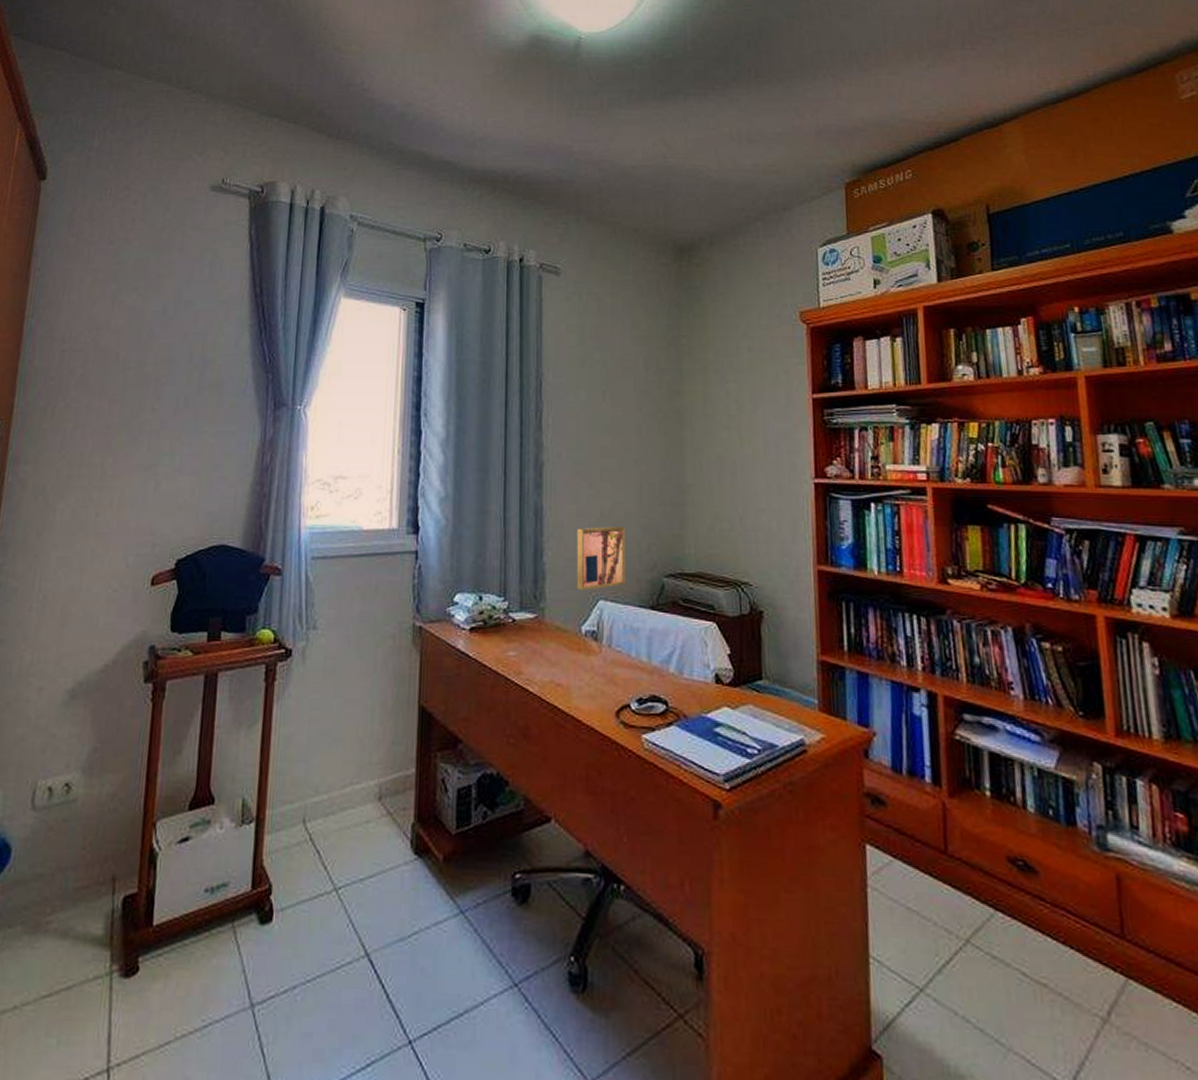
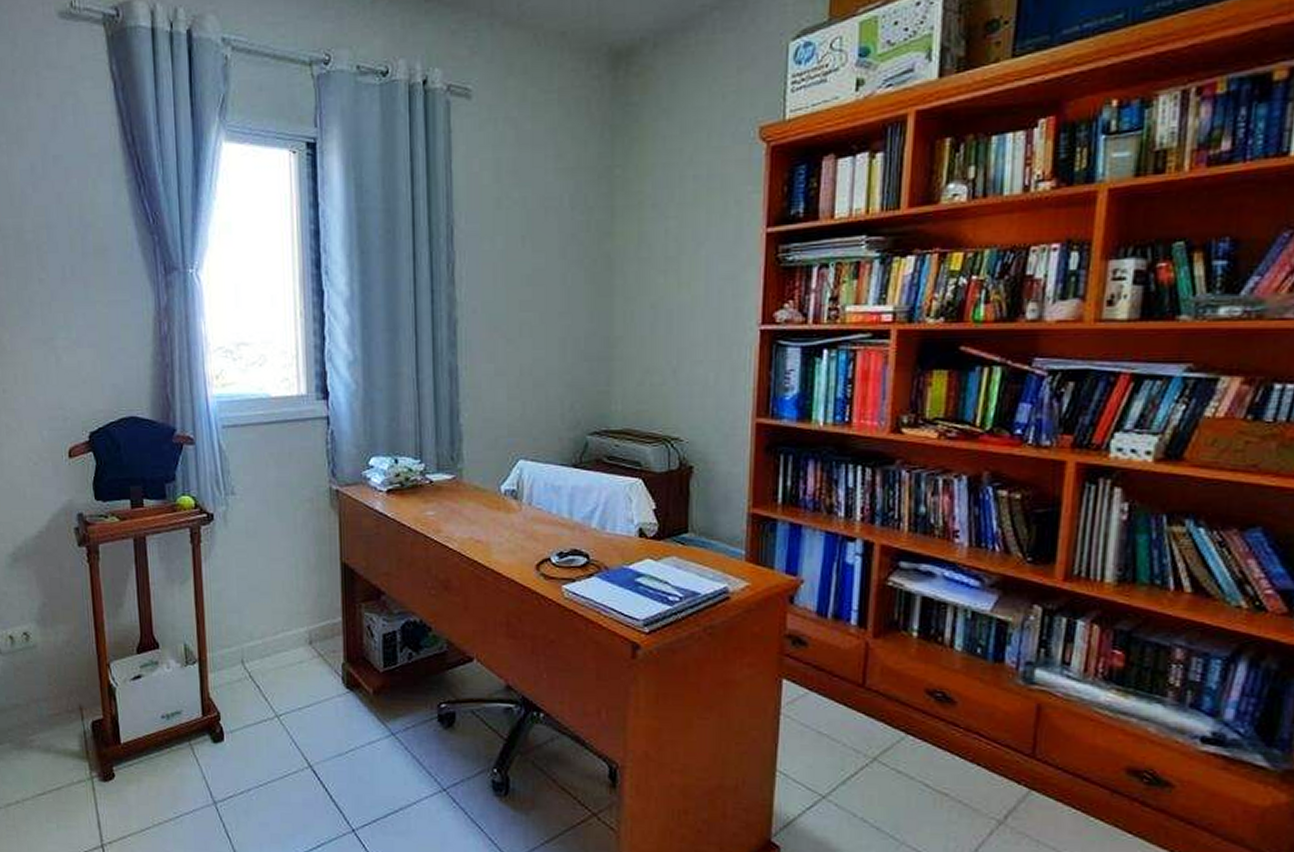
wall art: present [576,525,626,591] -> none [494,383,547,451]

